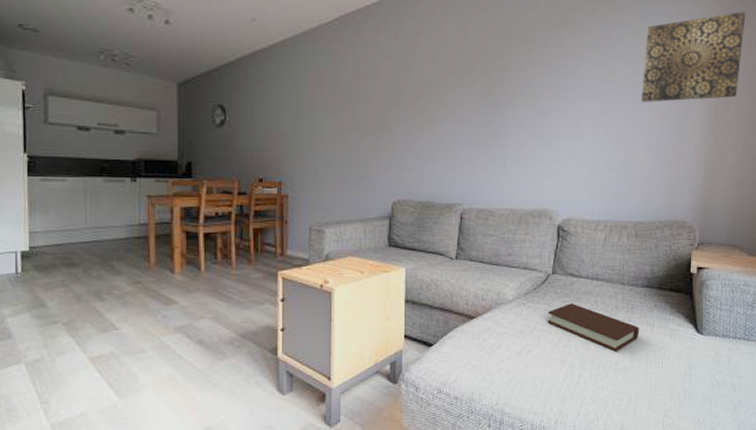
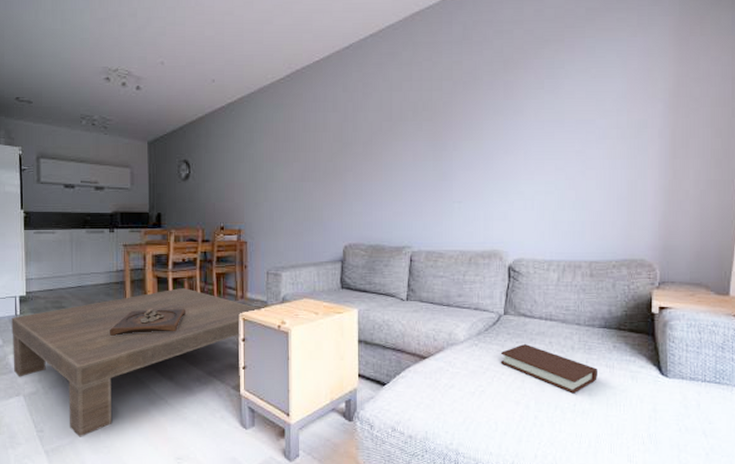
coffee table: none [11,243,303,408] -> present [12,287,262,437]
wooden tray: none [130,266,219,297] -> present [110,308,186,337]
wall art: present [641,11,746,102] -> none [592,41,704,140]

